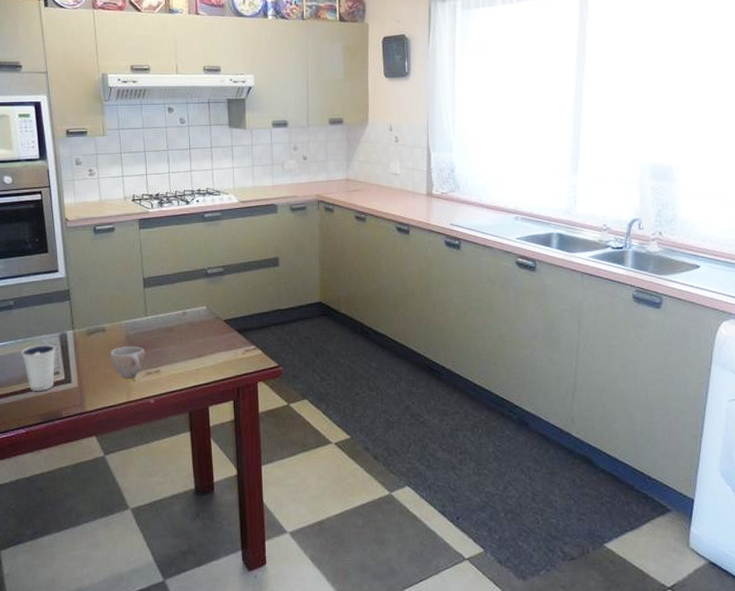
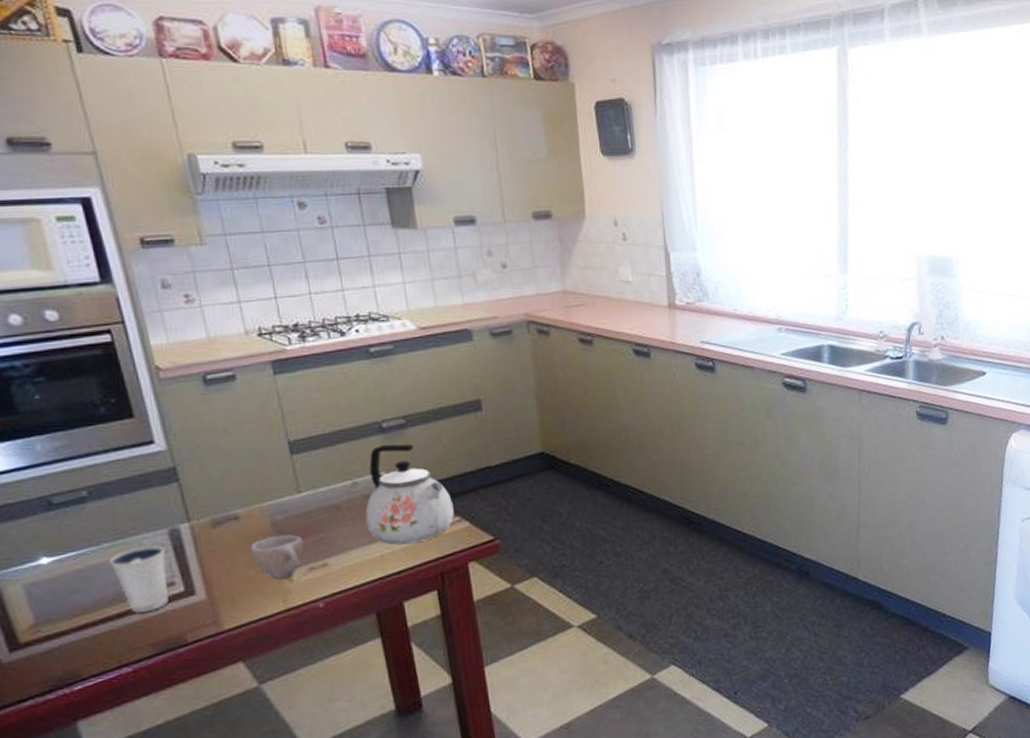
kettle: none [189,286,251,362] -> present [365,443,454,545]

